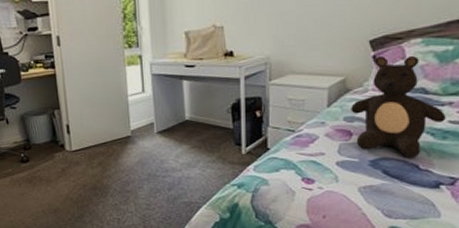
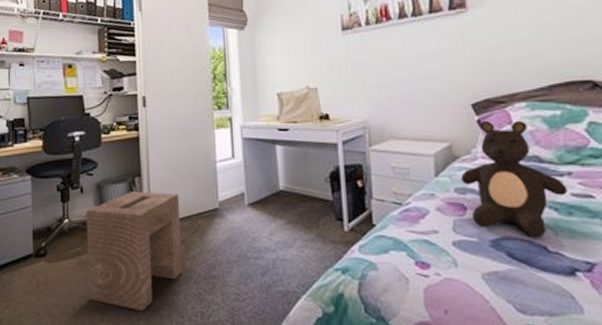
stool: none [12,122,101,218] -> present [85,191,183,312]

